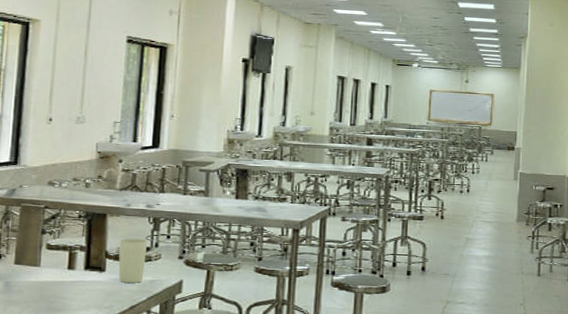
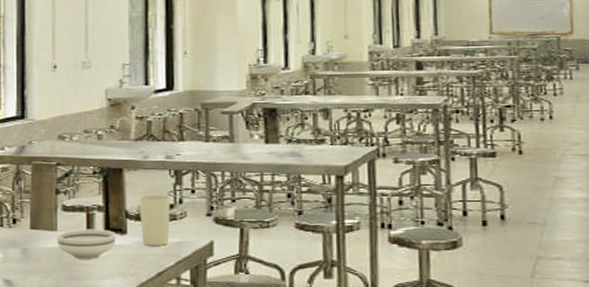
bowl: none [39,265,96,293] -> present [57,229,117,259]

